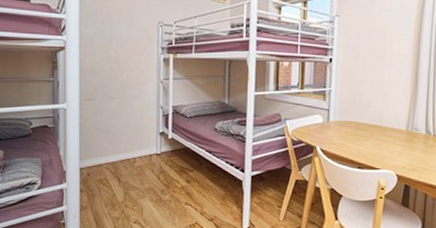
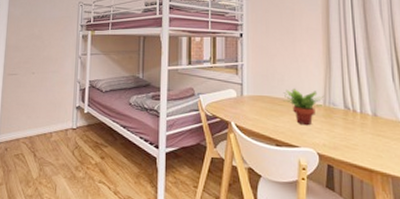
succulent plant: none [368,114,408,150] -> present [283,89,325,126]

